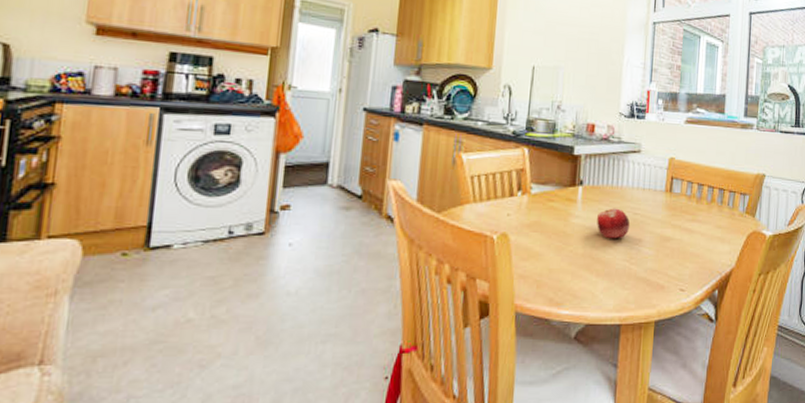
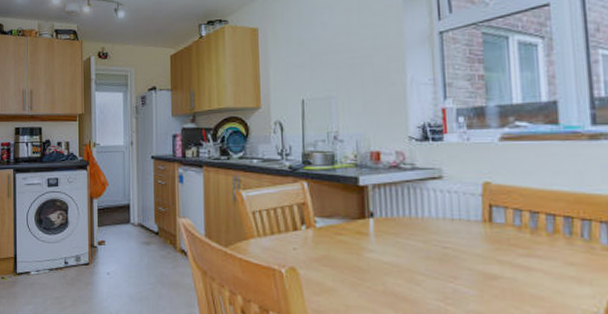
fruit: present [597,208,631,239] -> none [396,241,440,276]

